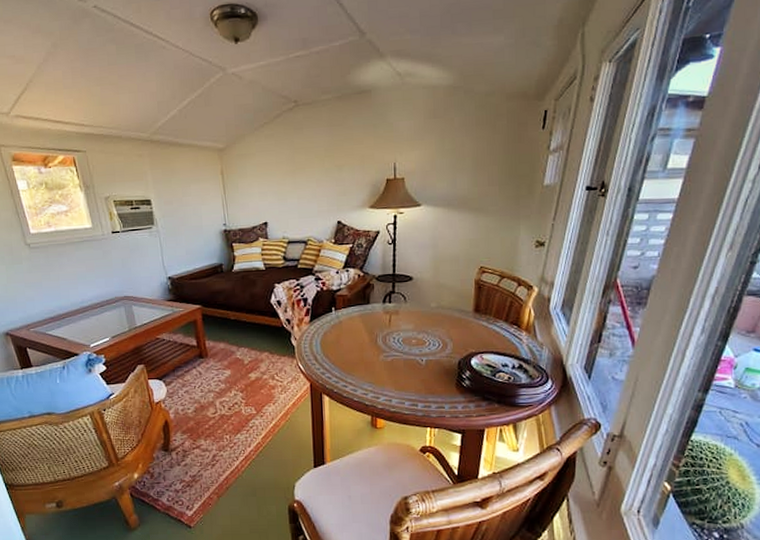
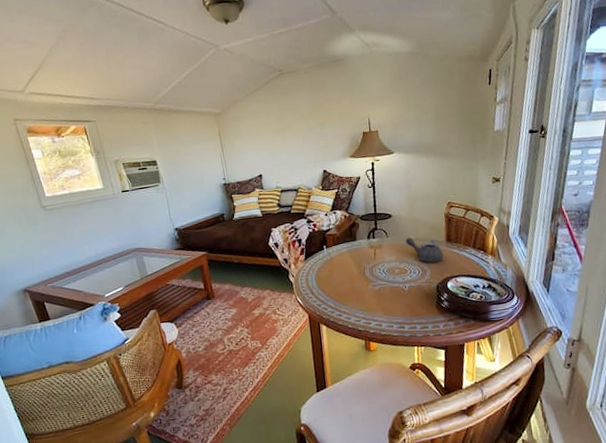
teapot: none [426,304,470,335] -> present [405,237,444,263]

